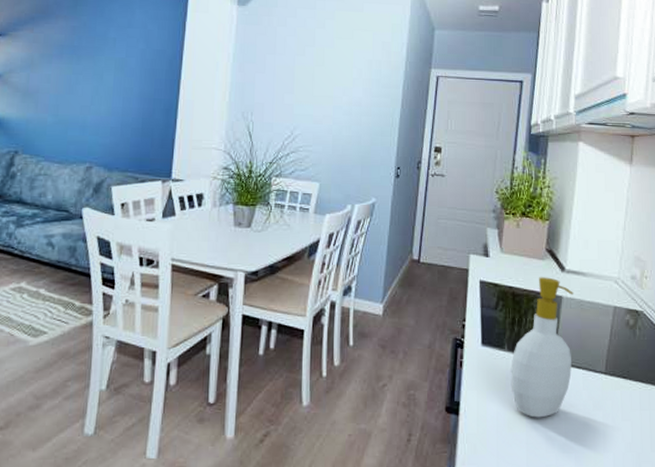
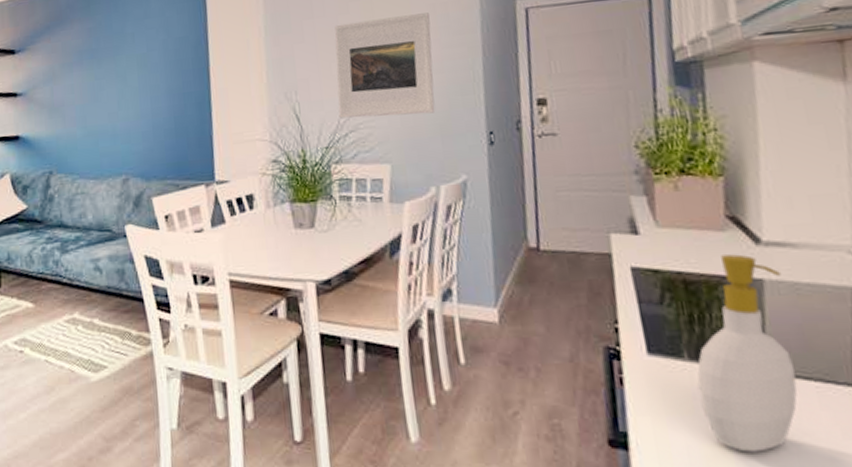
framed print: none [284,63,366,147] -> present [334,12,435,119]

